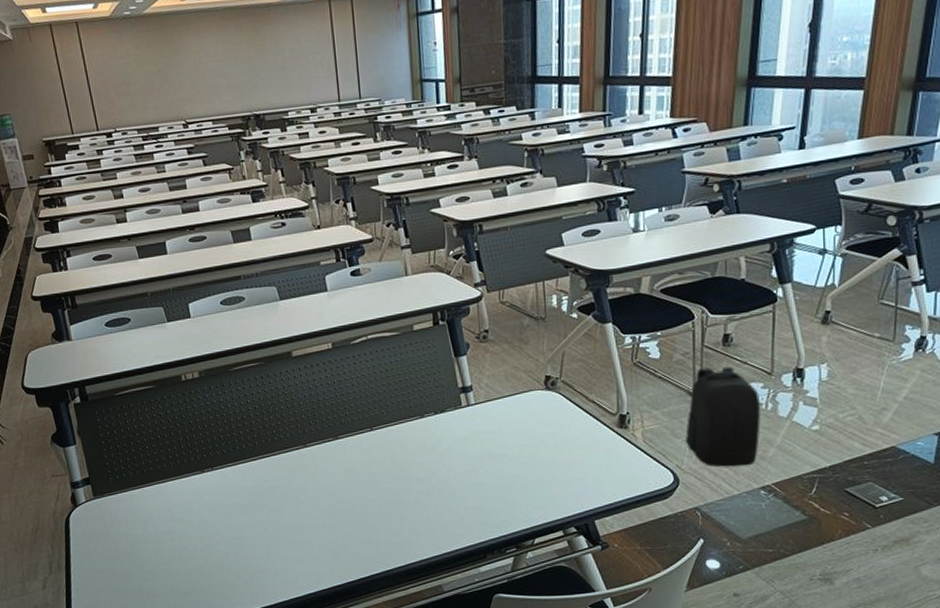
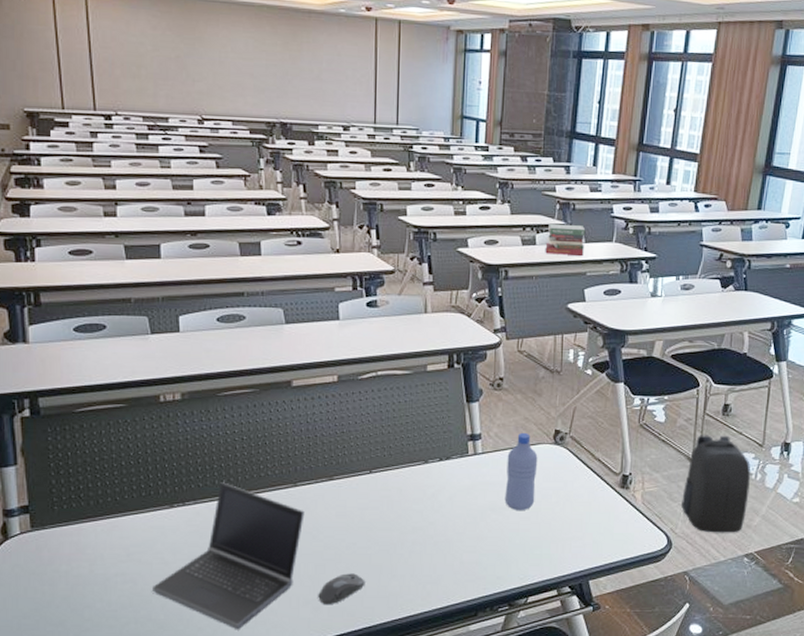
laptop computer: none [195,447,317,576] -> present [152,482,305,629]
computer mouse: none [337,523,378,552] -> present [318,573,365,604]
water bottle: none [500,380,532,456] -> present [504,432,538,510]
books: none [517,170,558,204] -> present [545,223,586,256]

